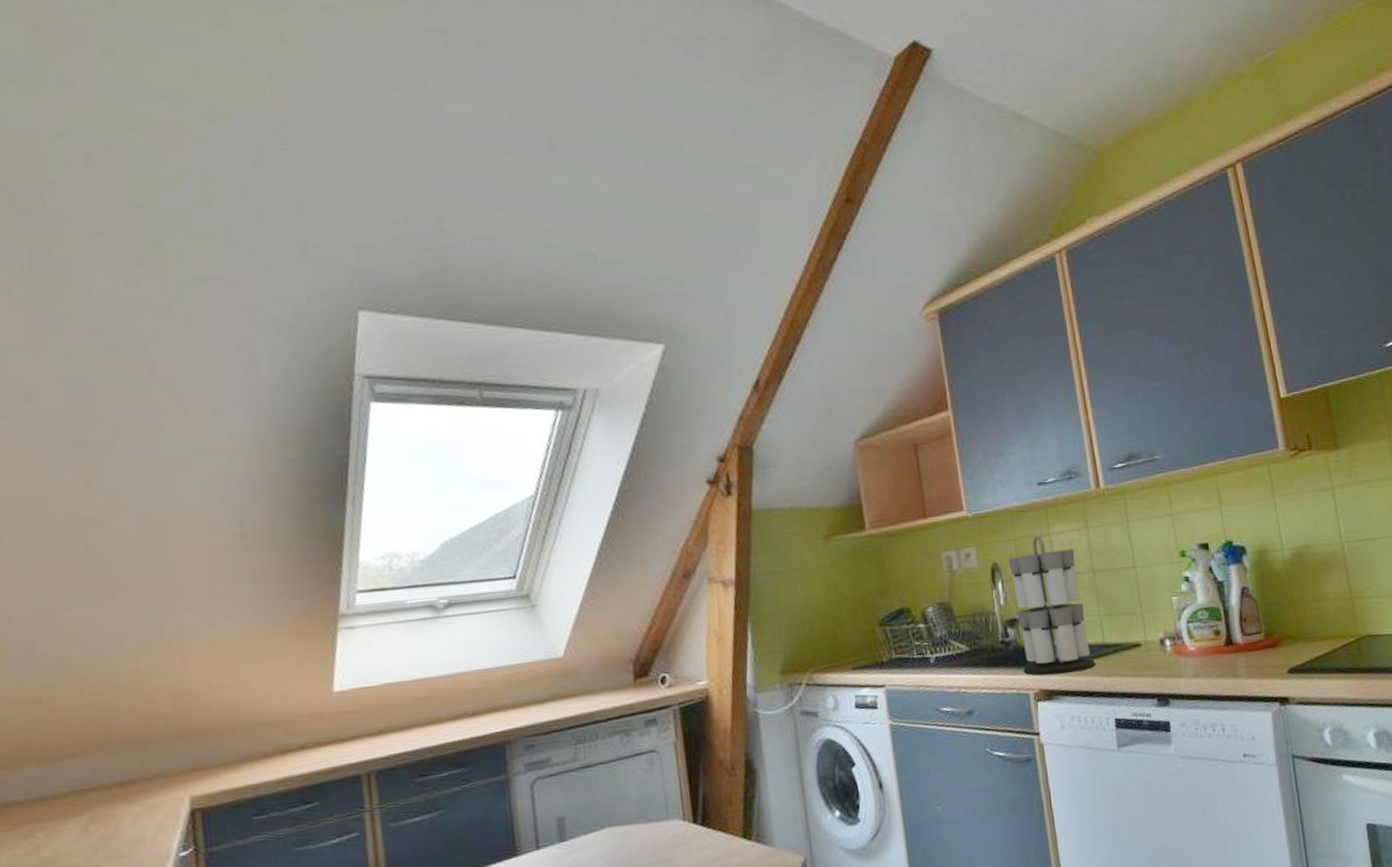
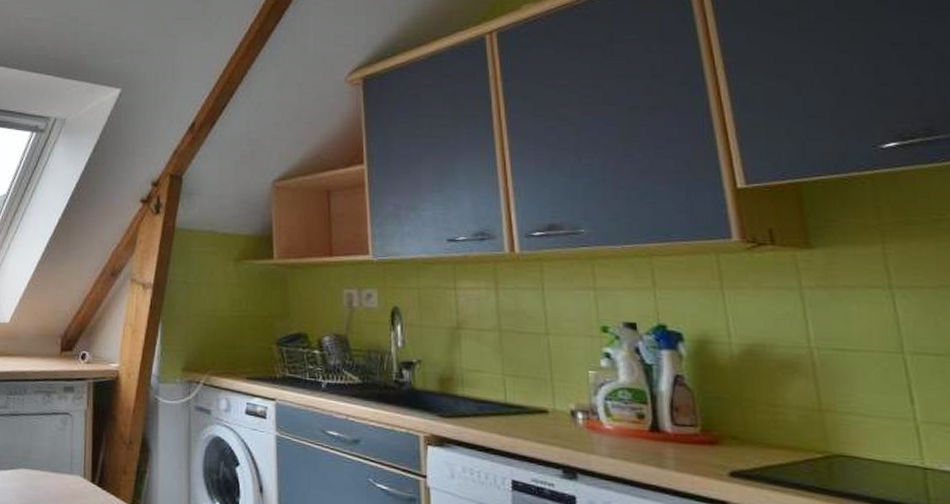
spice rack: present [1008,535,1096,675] -> none [409,288,495,425]

